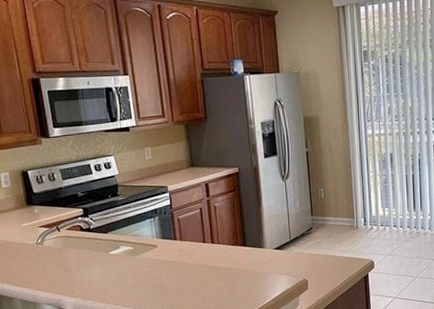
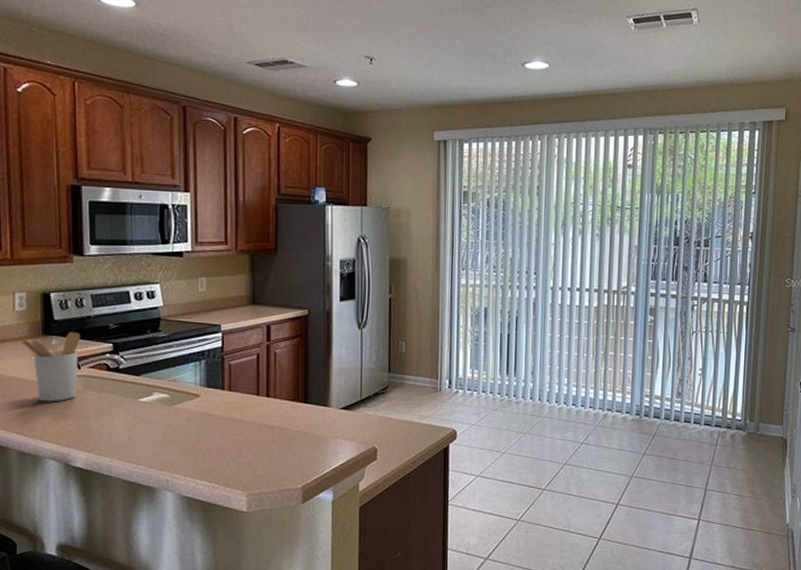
utensil holder: none [8,201,59,260] -> present [19,332,80,402]

